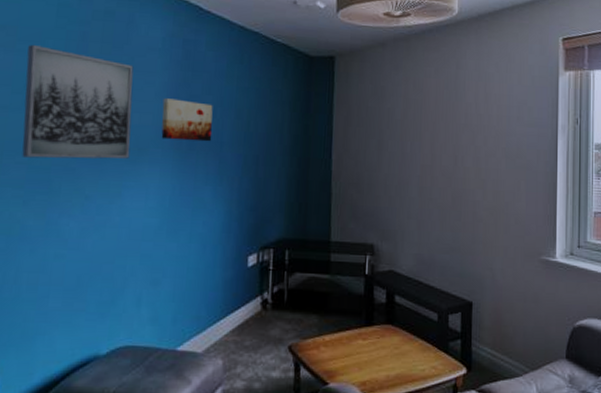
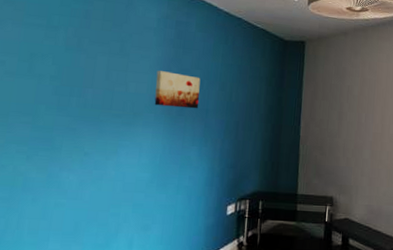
wall art: present [22,44,134,159] -> none [26,18,131,122]

